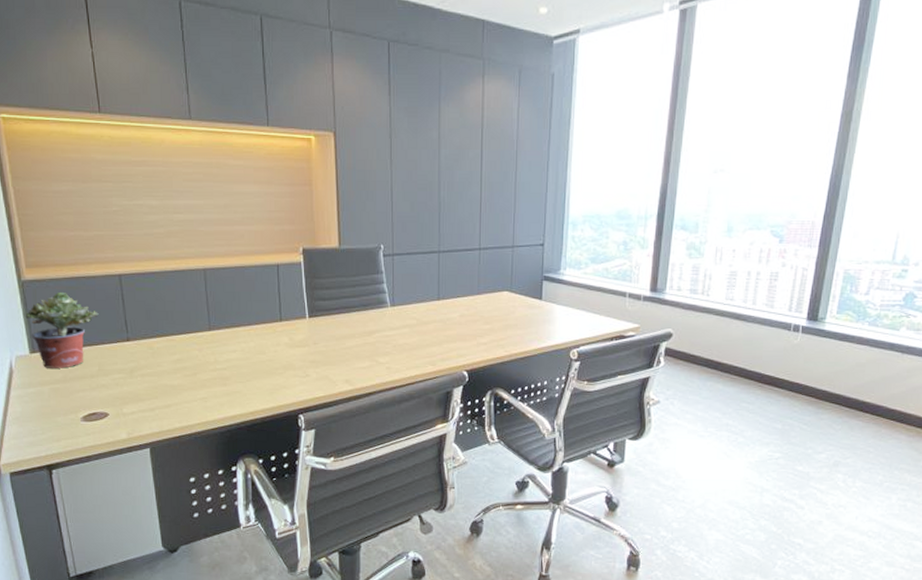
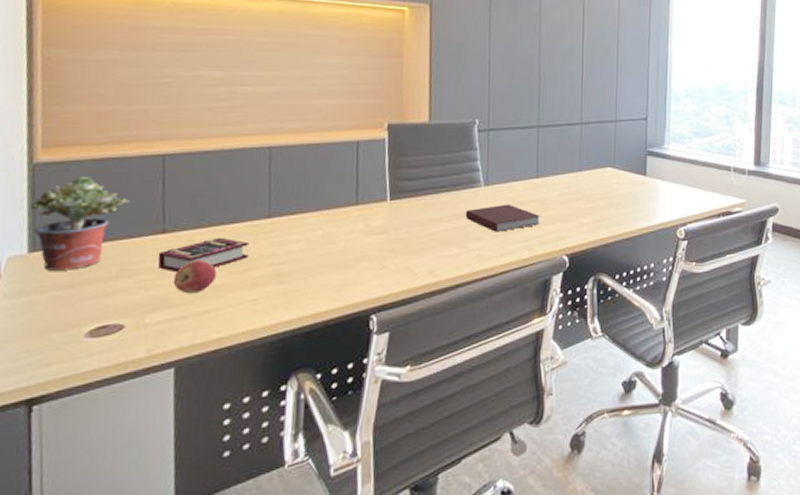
book: none [126,346,197,374] -> present [157,237,250,273]
apple: none [140,364,173,391] -> present [173,260,217,294]
notebook: none [375,323,443,348] -> present [465,204,541,232]

